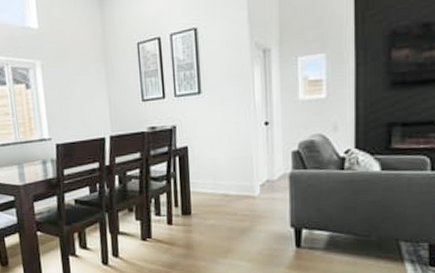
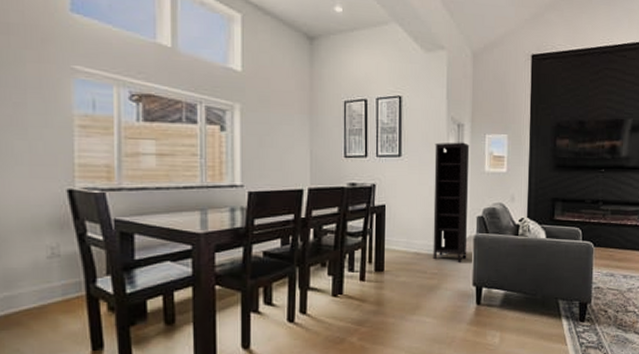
bookcase: none [238,69,282,203] -> present [433,142,470,262]

